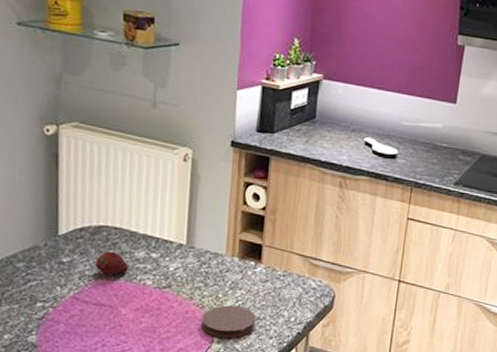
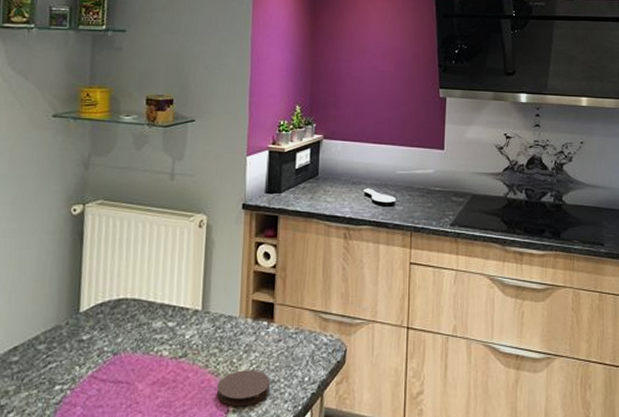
fruit: present [95,251,130,276] -> none [114,324,147,350]

